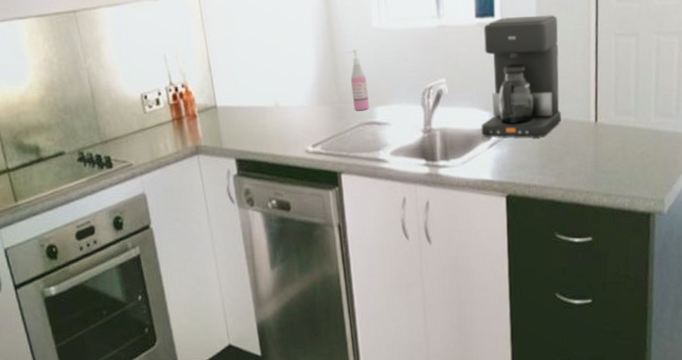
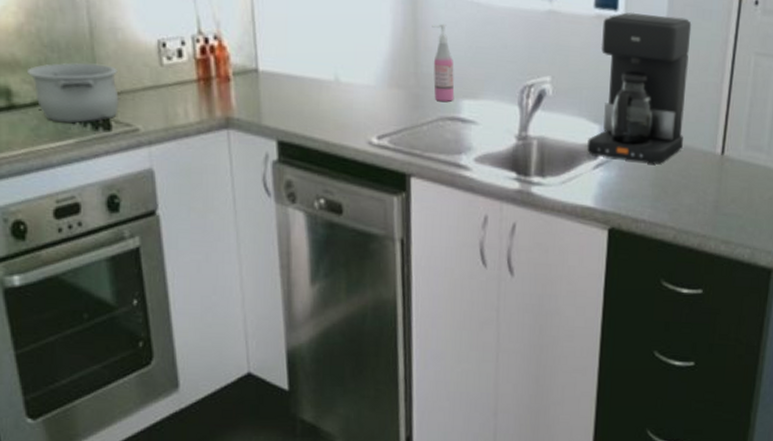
cooking pot: none [49,118,117,166] -> present [26,62,119,123]

